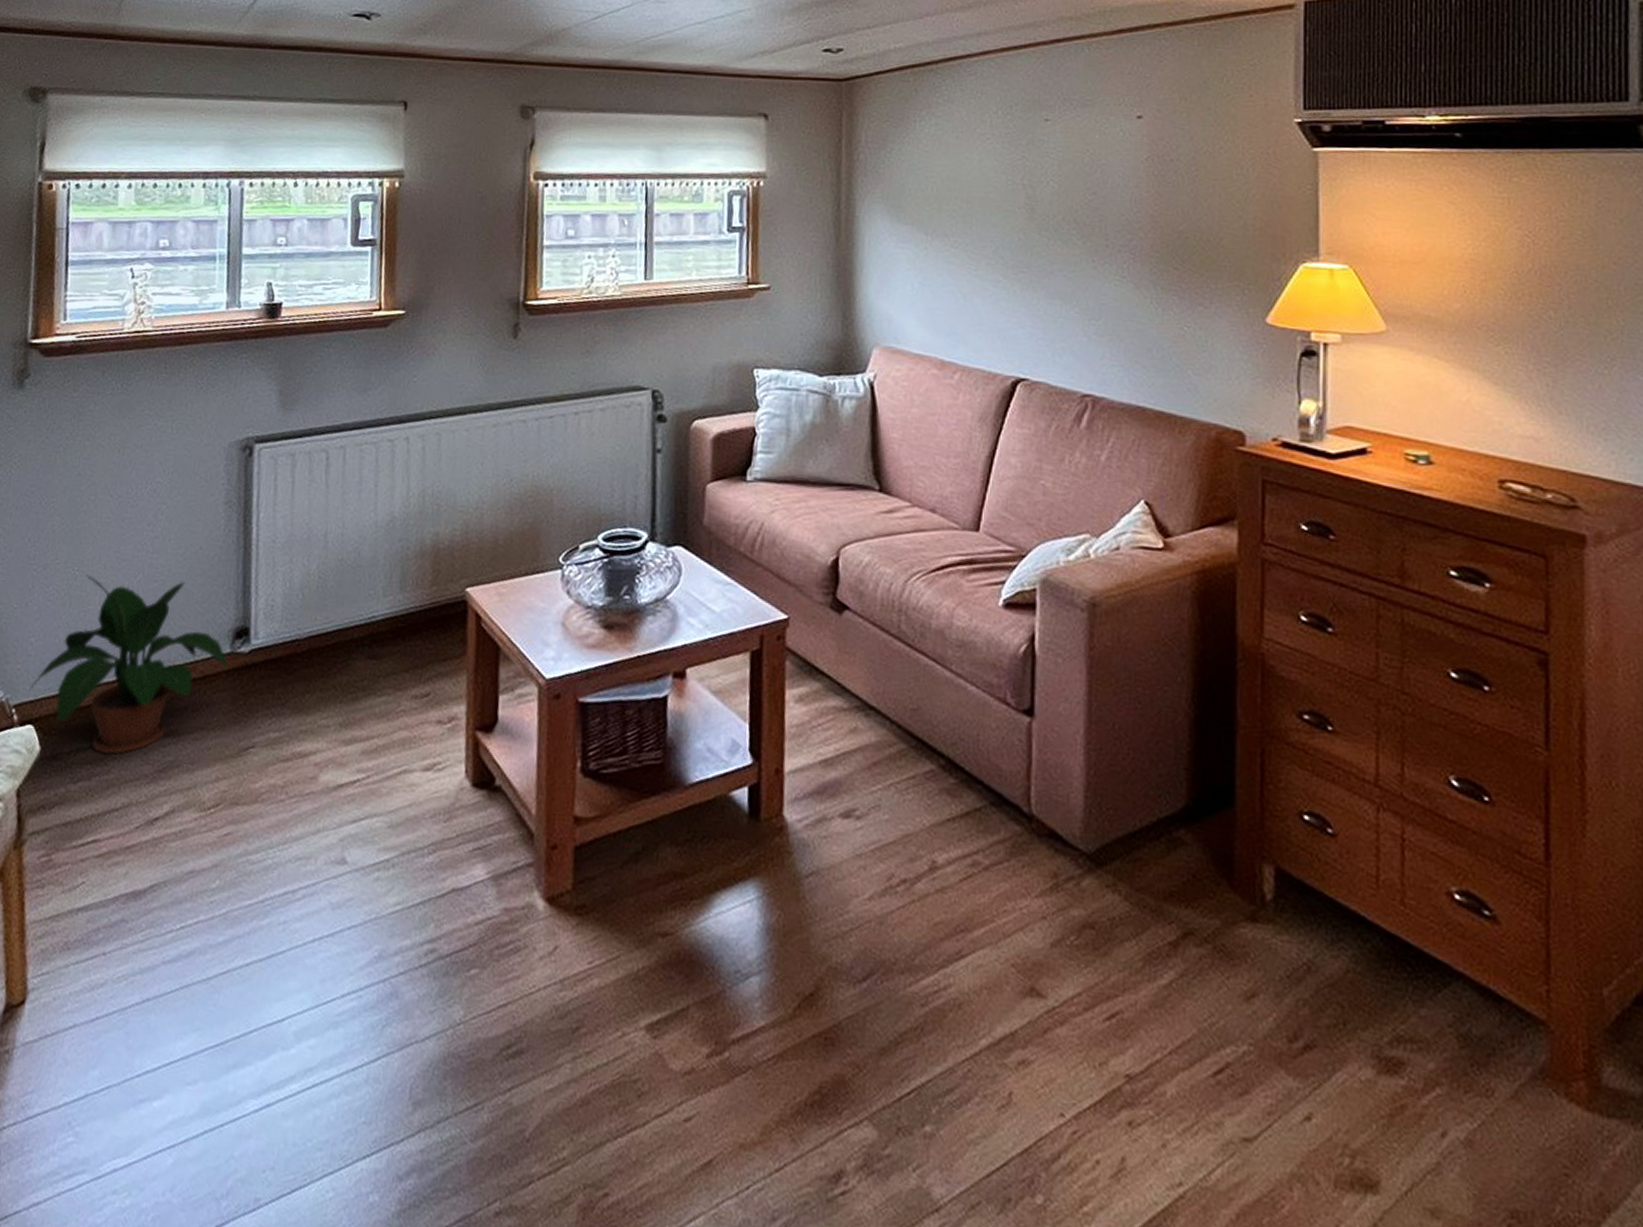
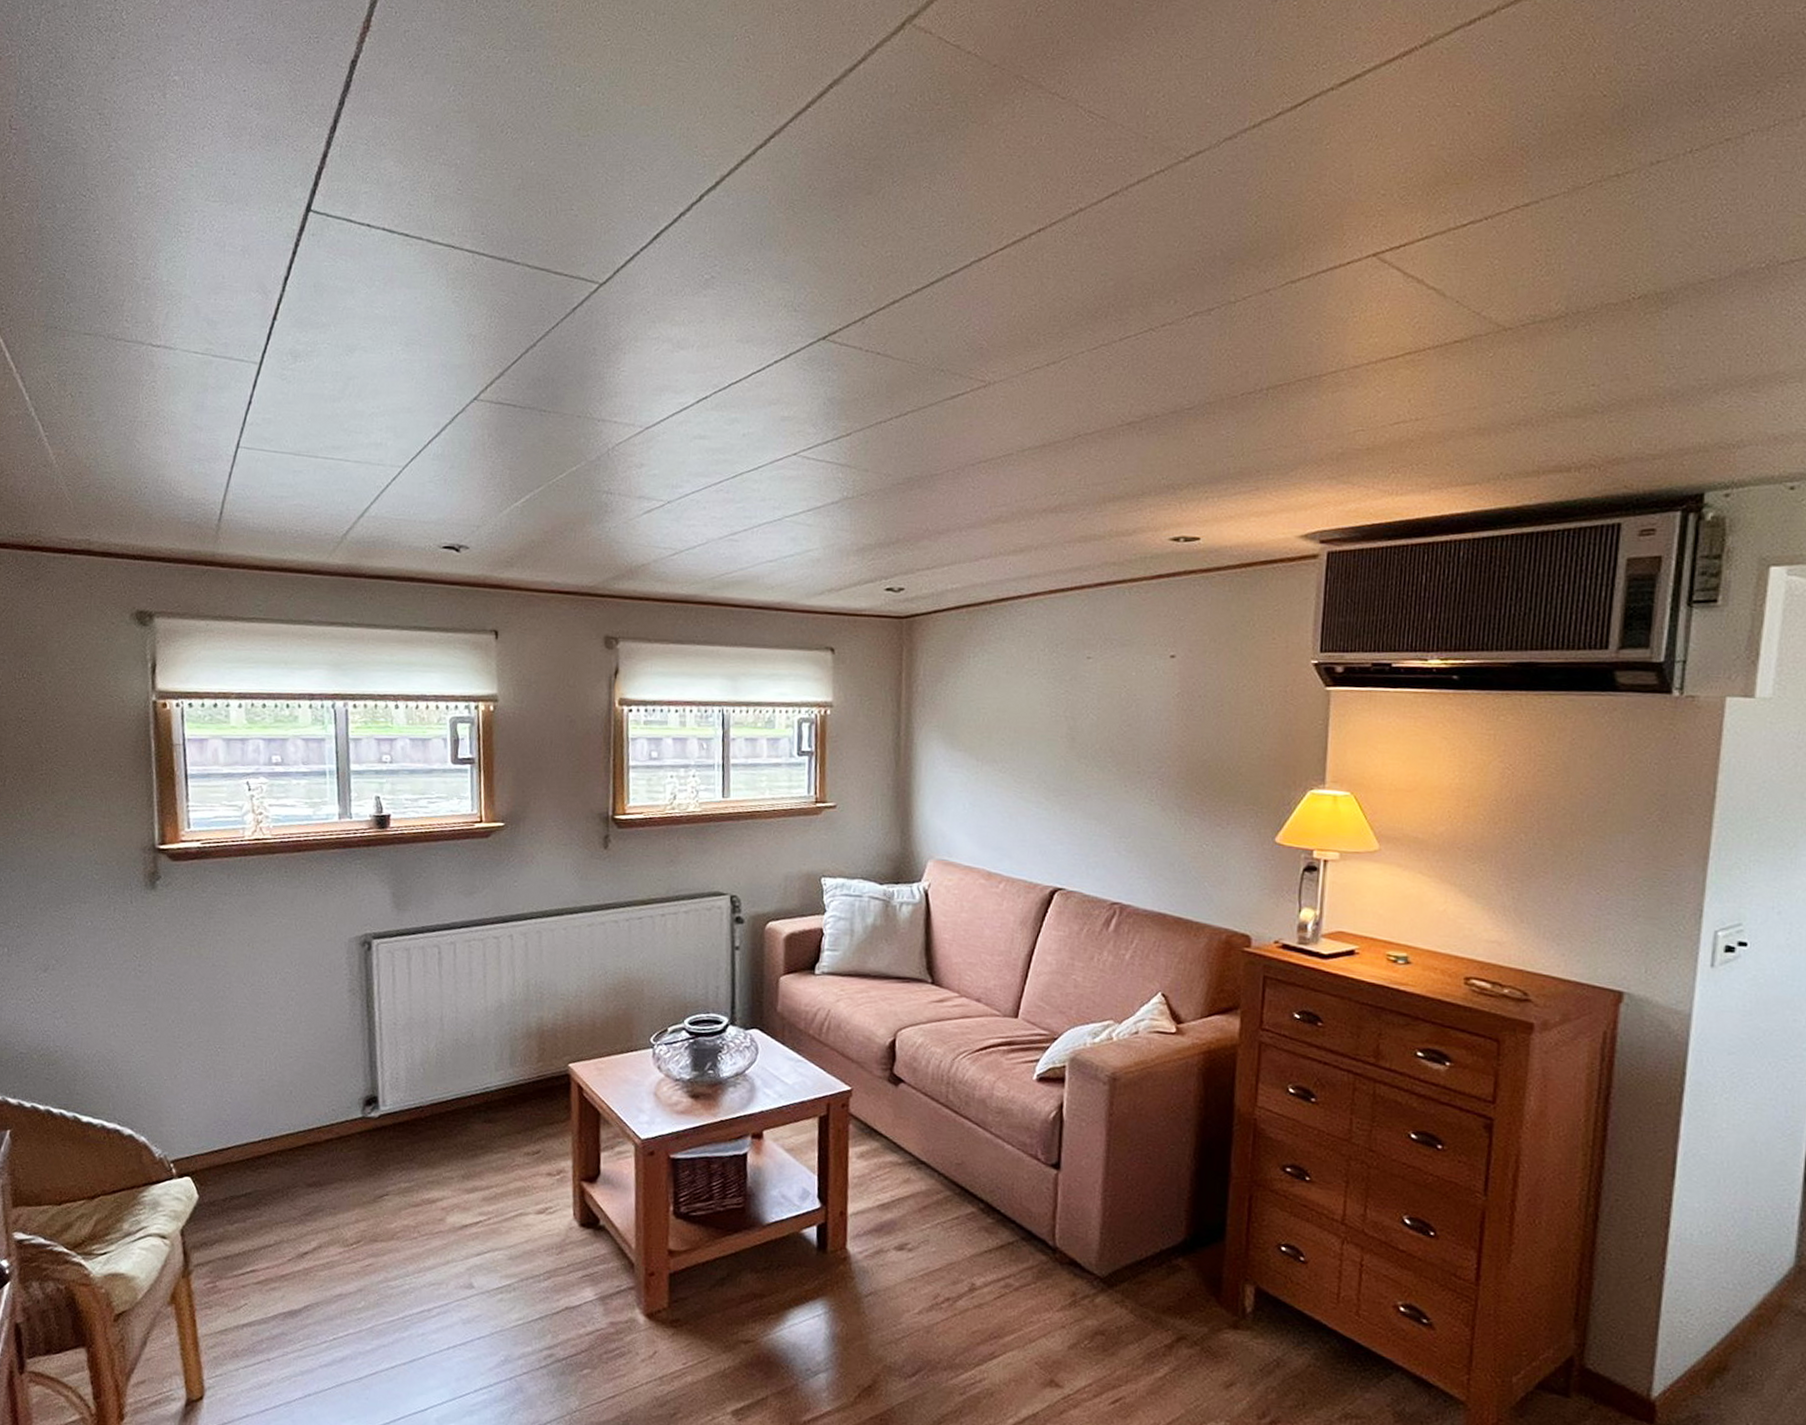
potted plant: present [29,574,228,755] -> none [184,1051,361,1201]

